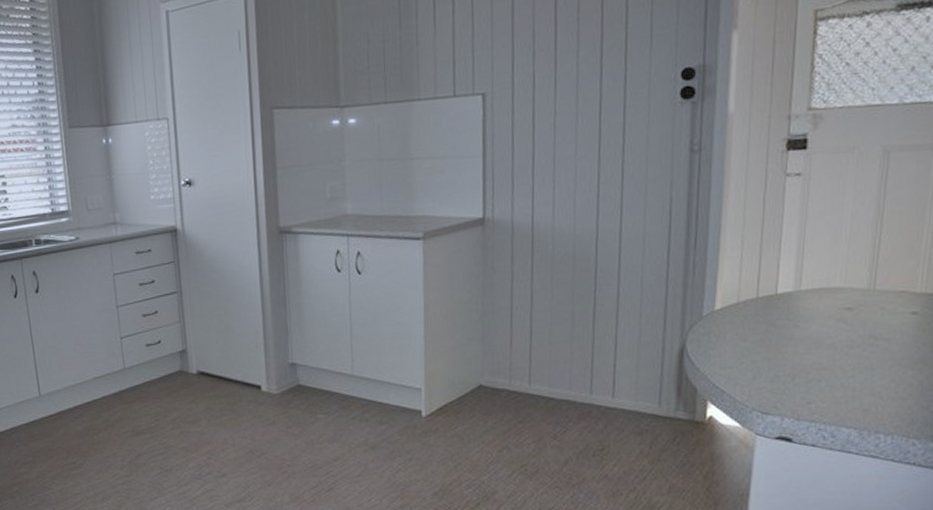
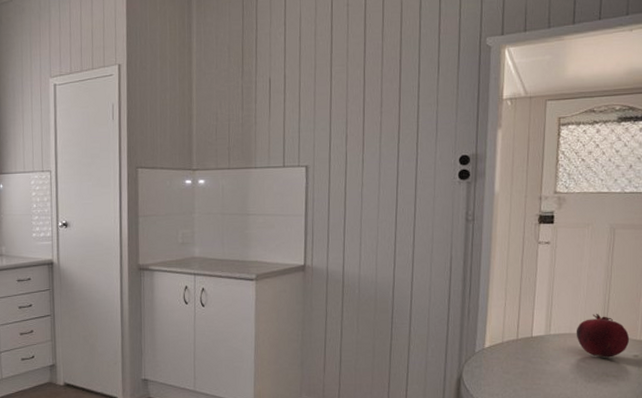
fruit: none [834,262,905,317] -> present [576,314,629,358]

